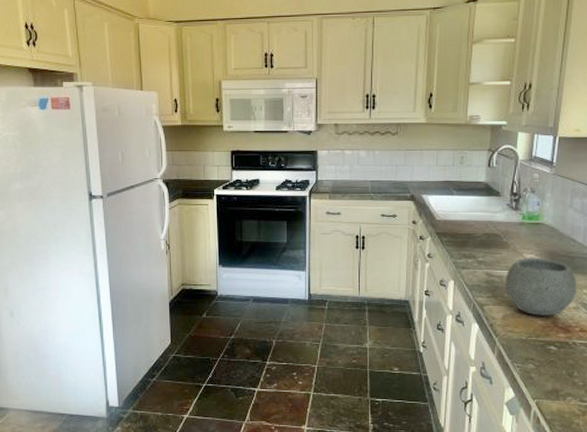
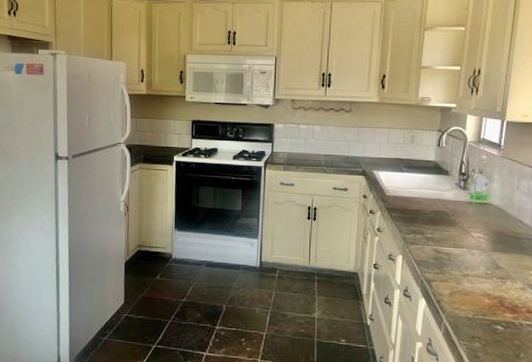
bowl: present [505,257,577,316] -> none [452,236,524,295]

